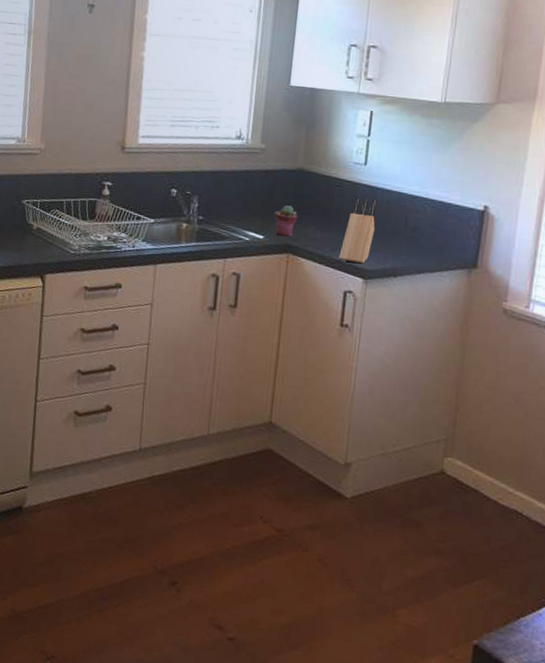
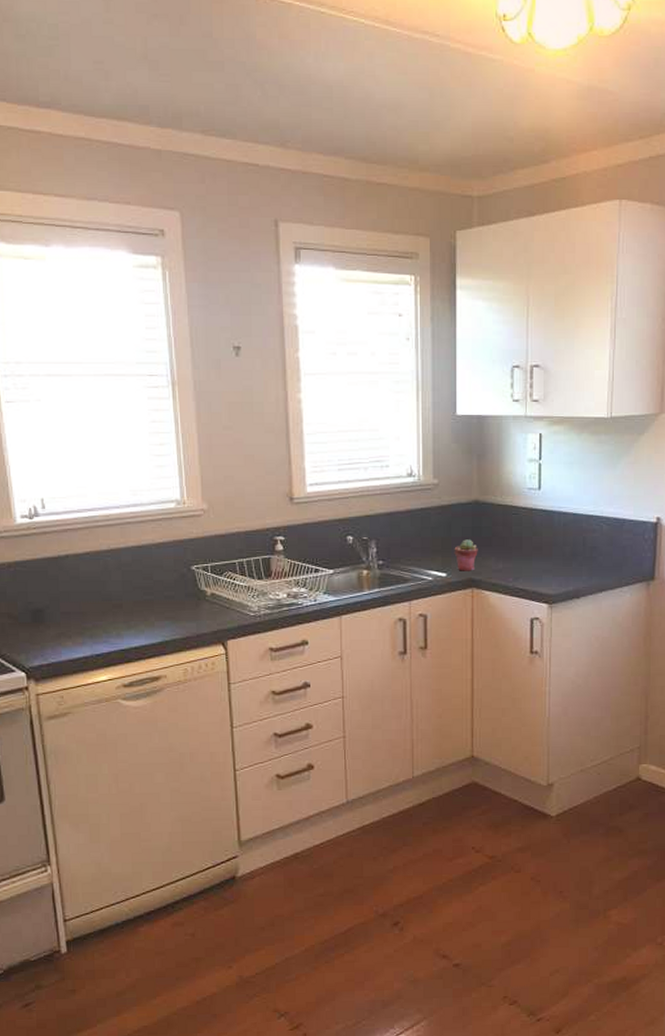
knife block: present [339,198,377,264] -> none [522,524,555,590]

